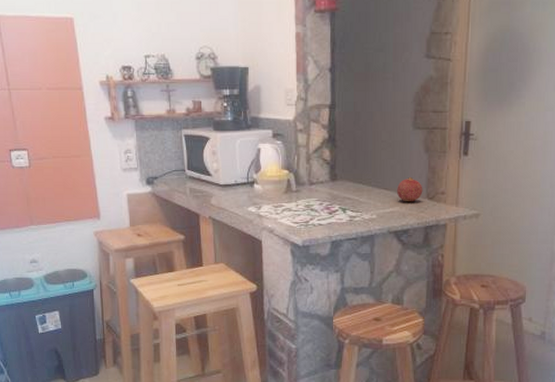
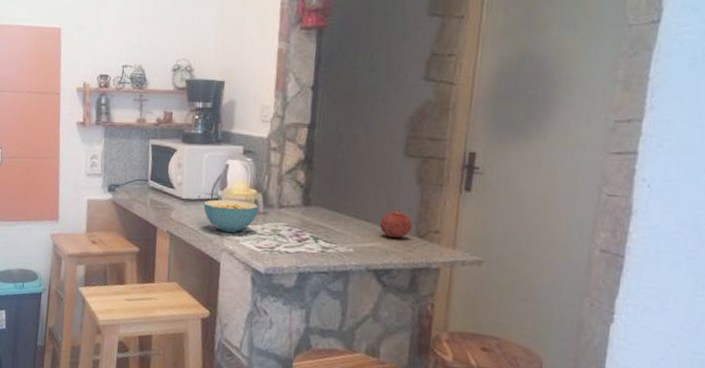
cereal bowl: none [240,182,292,213] -> present [203,199,259,233]

